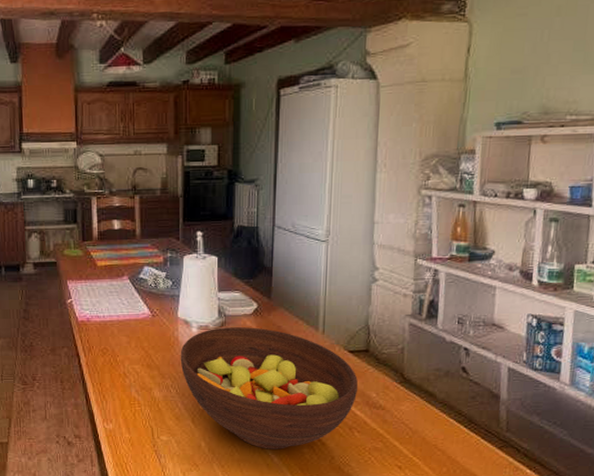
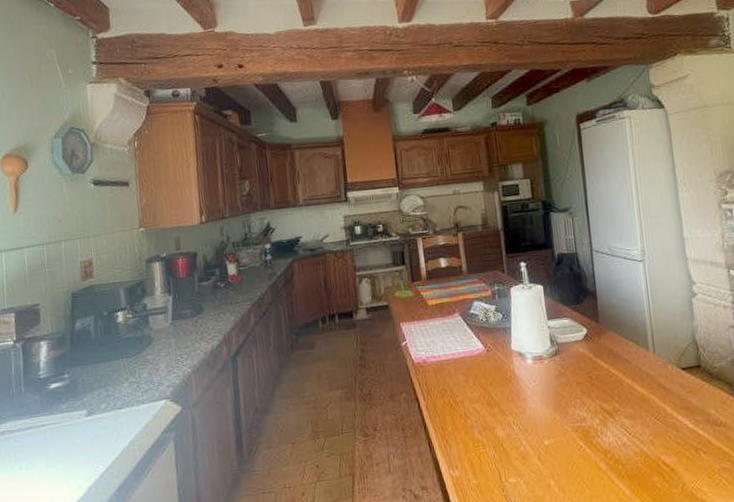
fruit bowl: present [180,327,358,449] -> none [518,353,697,482]

